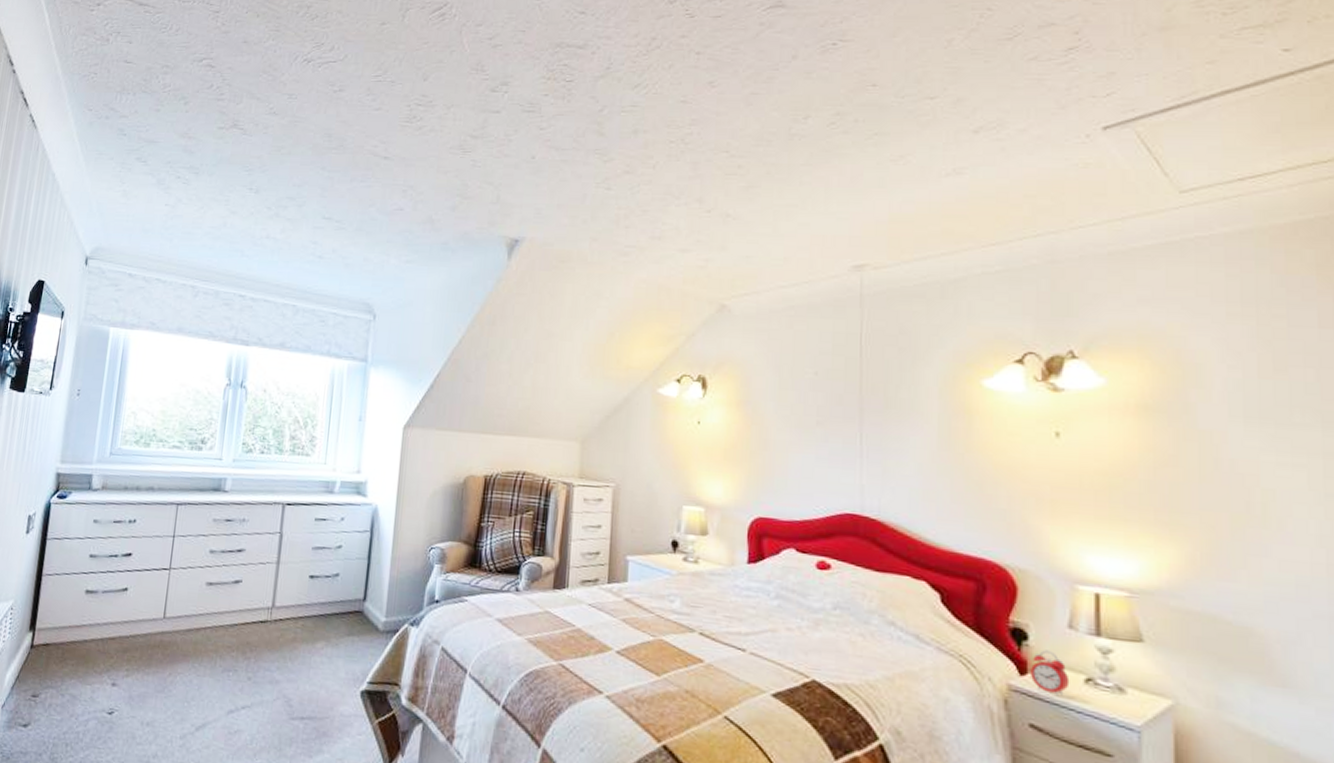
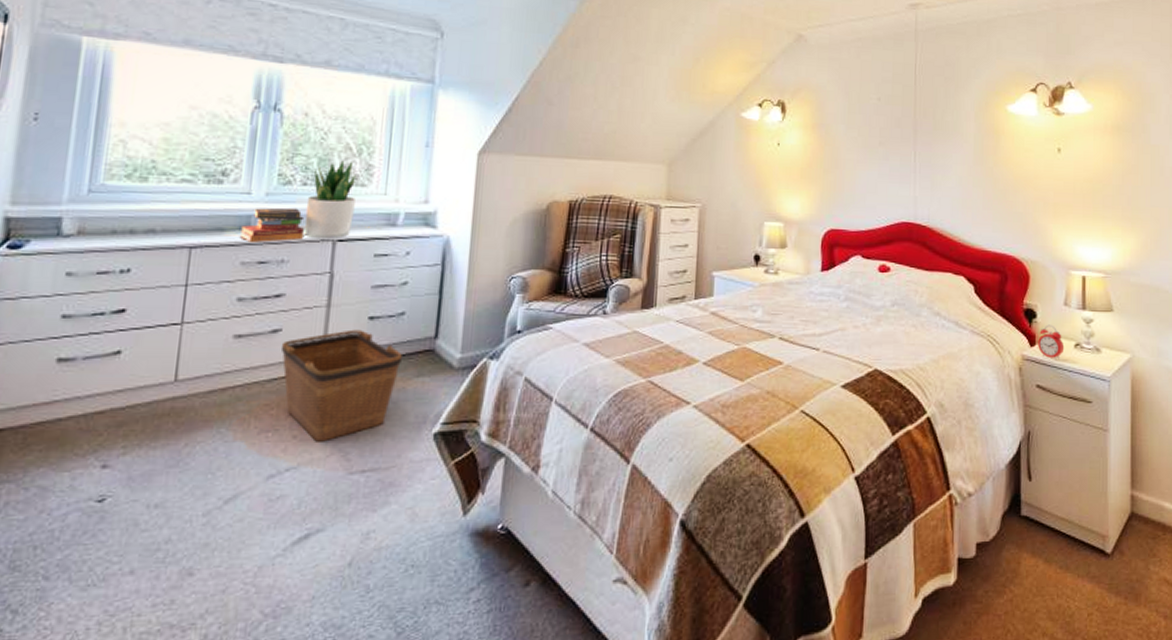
books: none [213,472,262,503] -> present [240,207,305,244]
bicycle basket: none [240,586,336,687] -> present [280,329,402,442]
planter: none [261,432,303,503] -> present [304,160,357,240]

